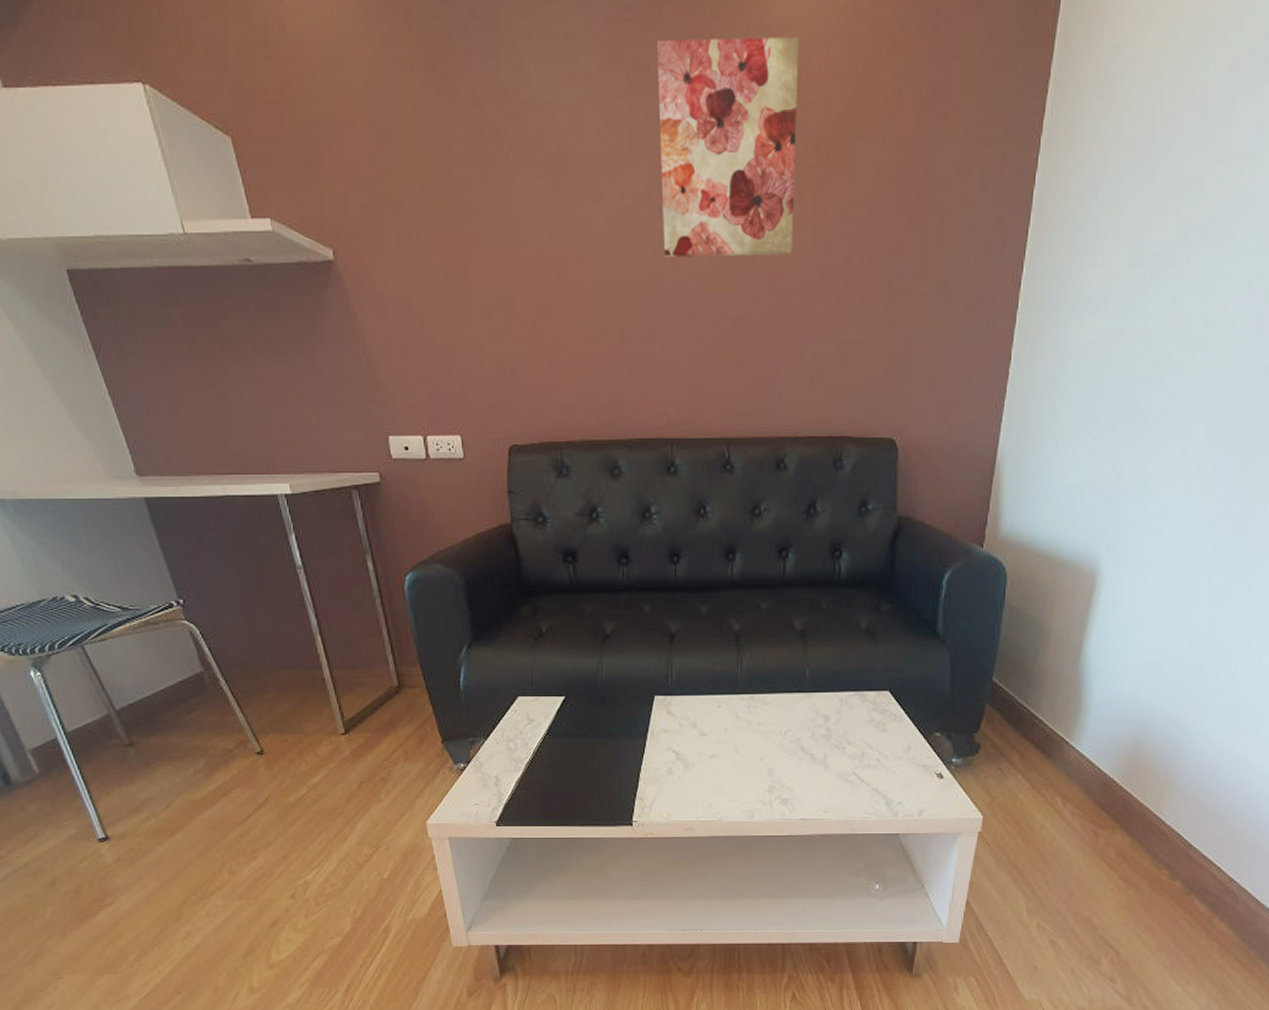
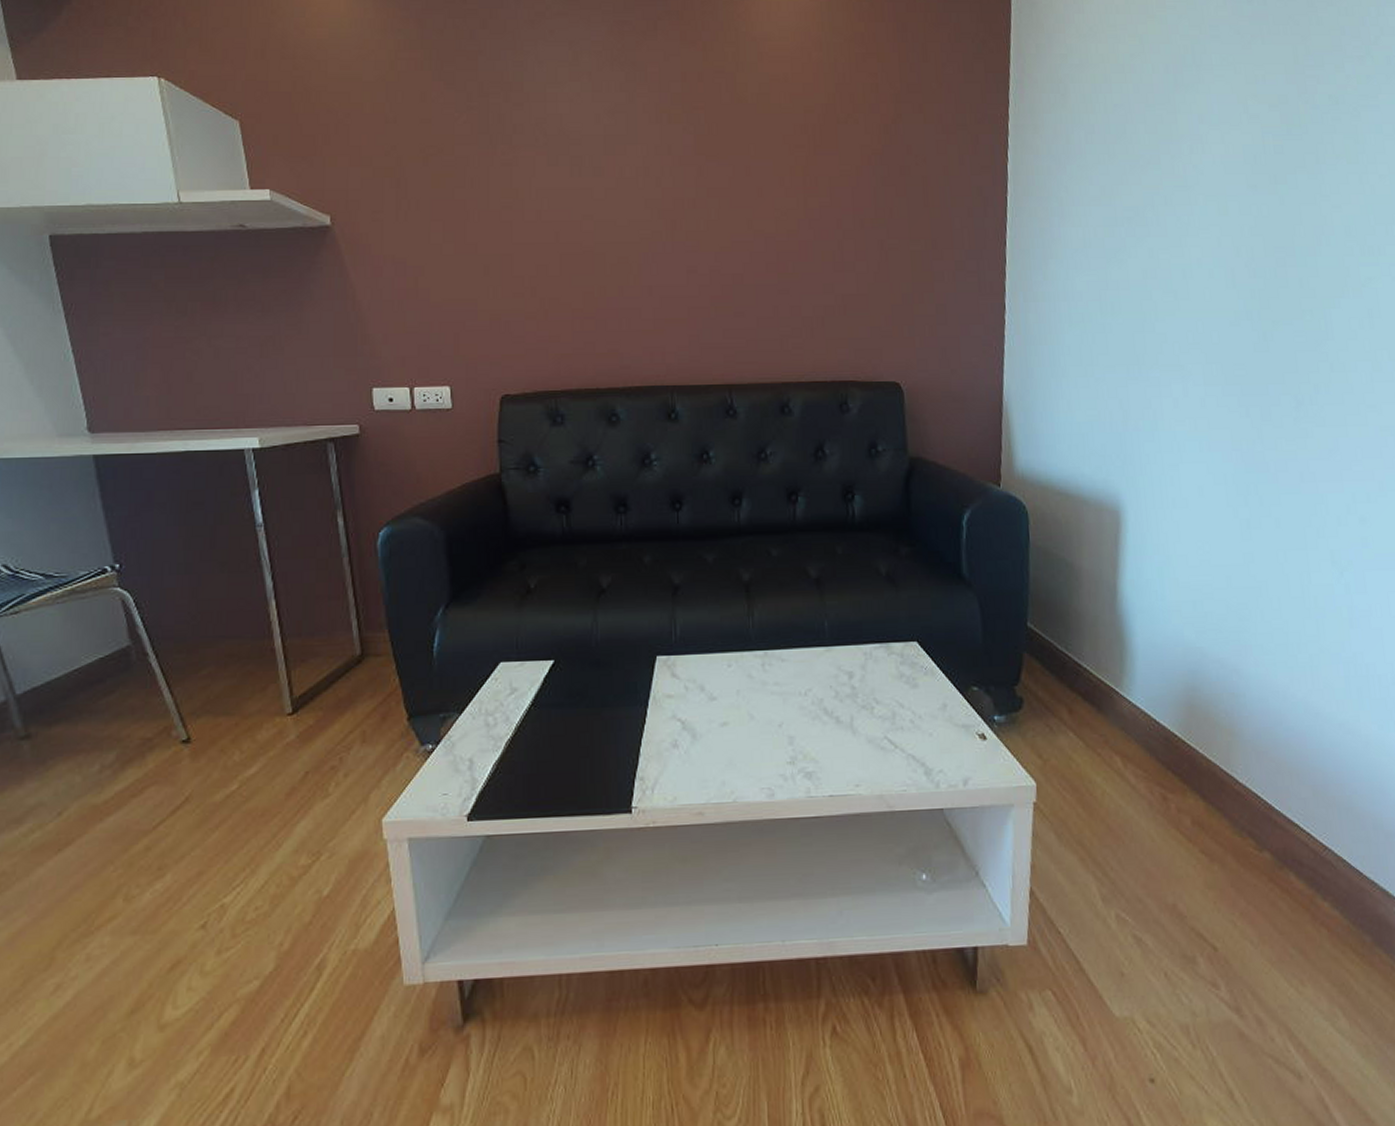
wall art: present [656,37,799,257] -> none [652,45,787,221]

